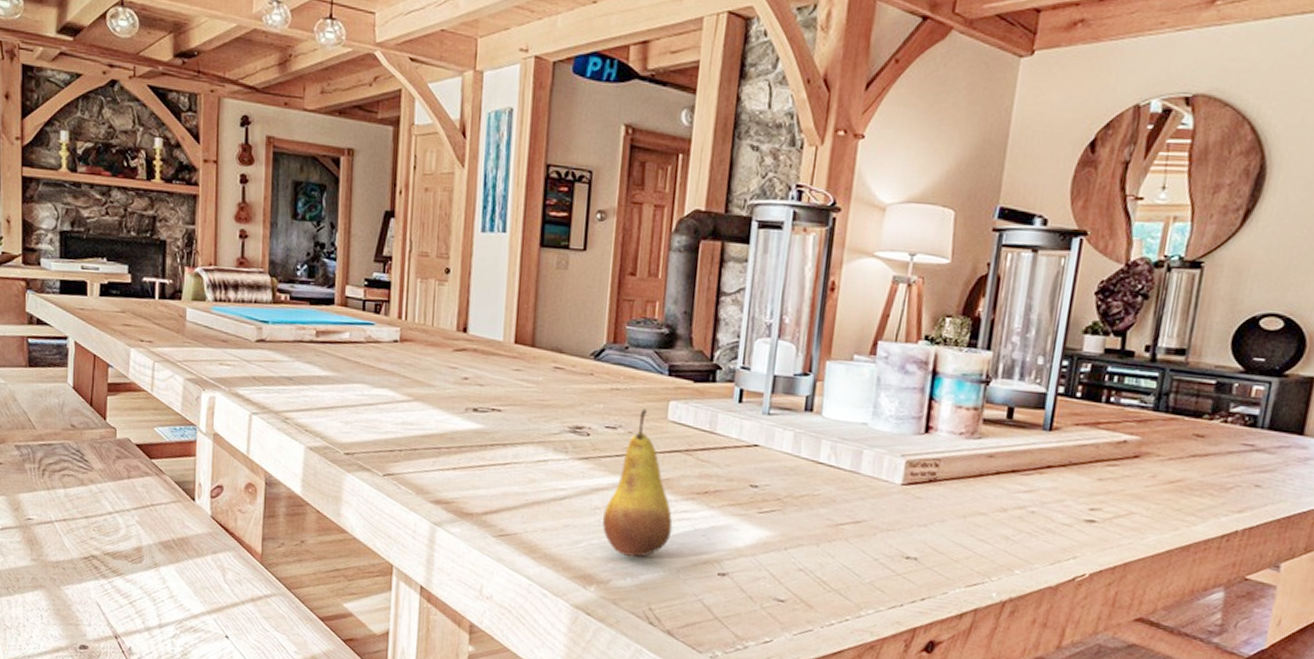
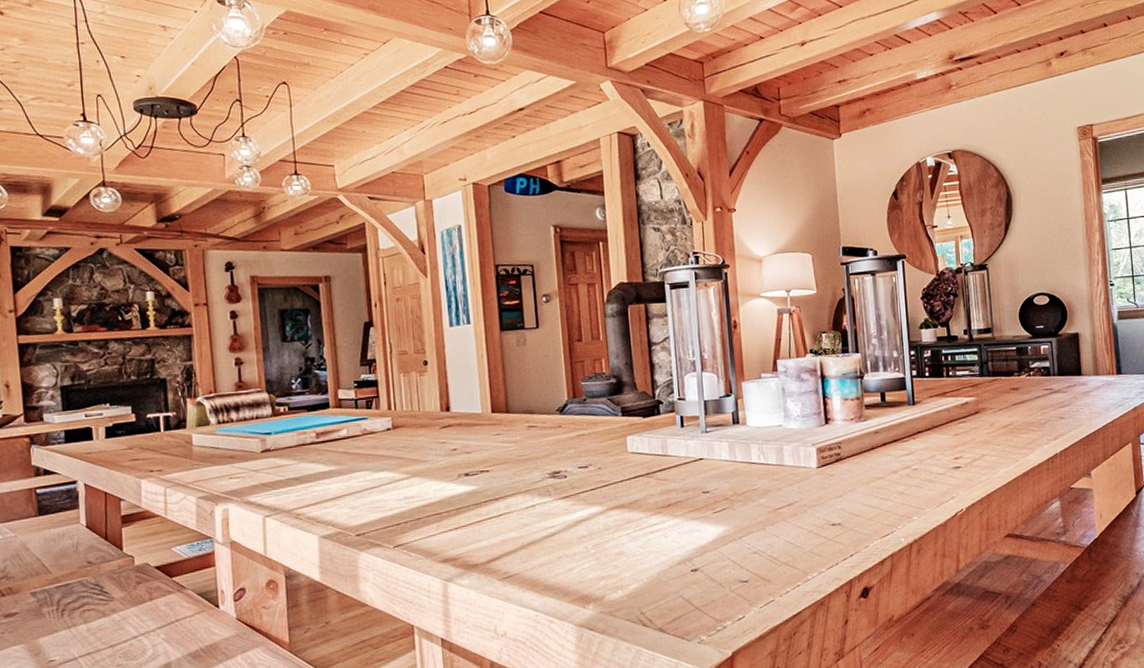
fruit: present [601,408,673,557] -> none [589,446,648,572]

